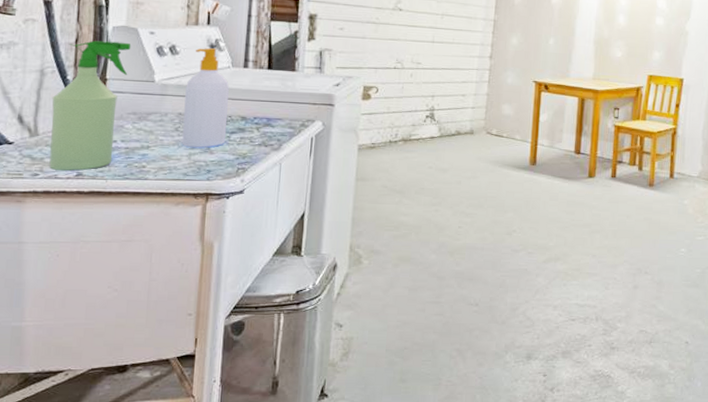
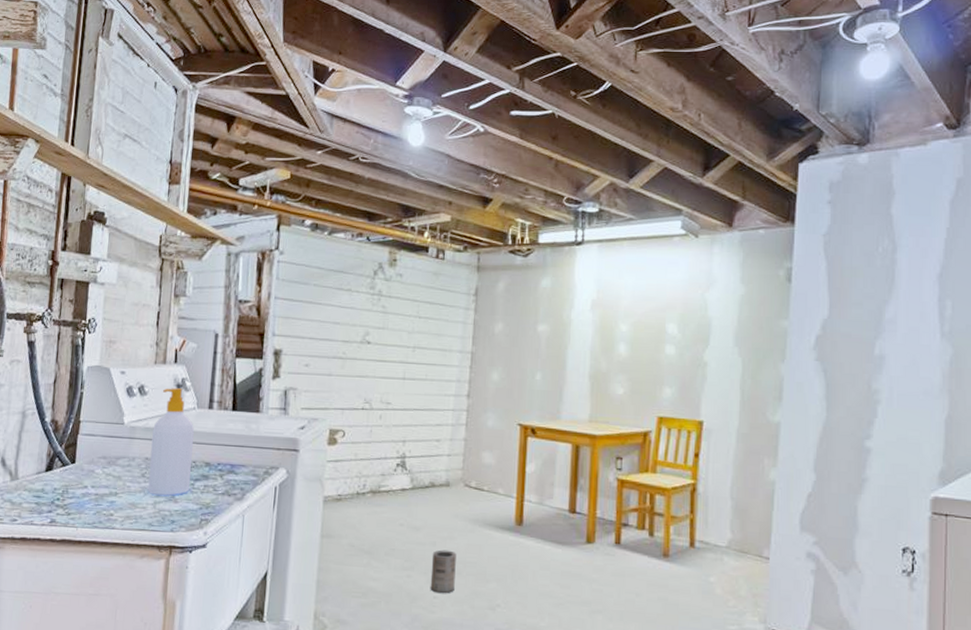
spray bottle: present [49,40,131,171] -> none [26,381,104,517]
paint can: none [455,187,479,224] -> present [430,549,456,594]

